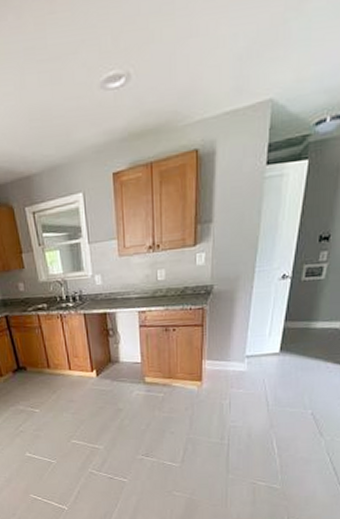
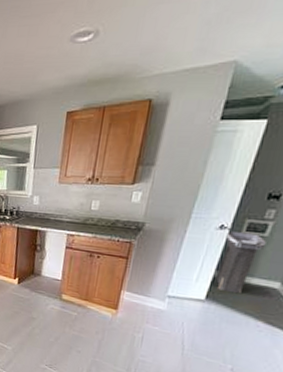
trash can: none [285,278,324,341] -> present [215,231,266,294]

